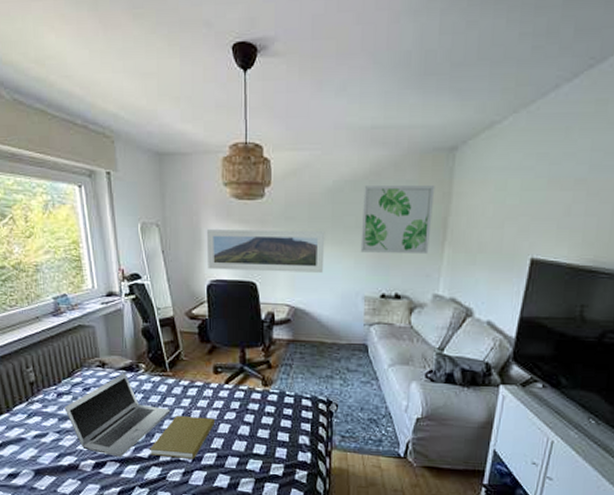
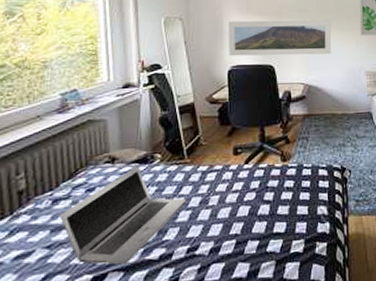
book: present [150,415,216,459] -> none [161,201,235,255]

